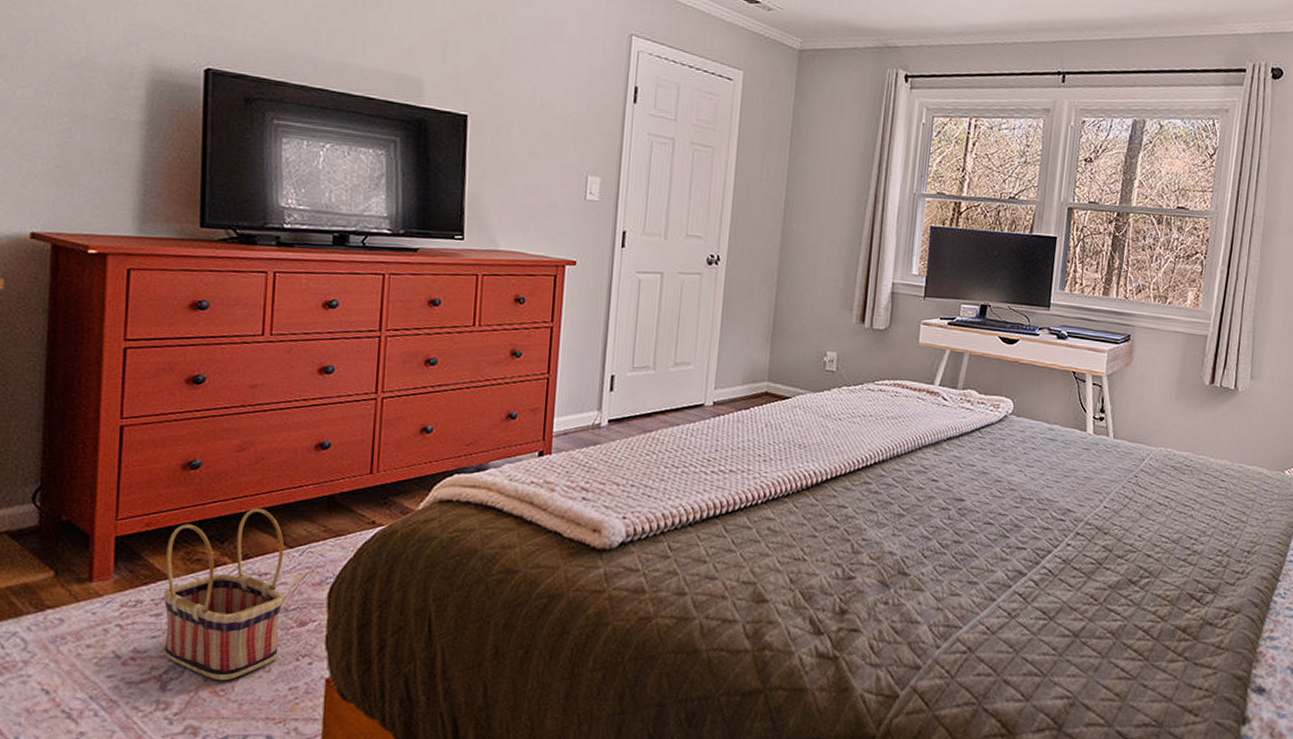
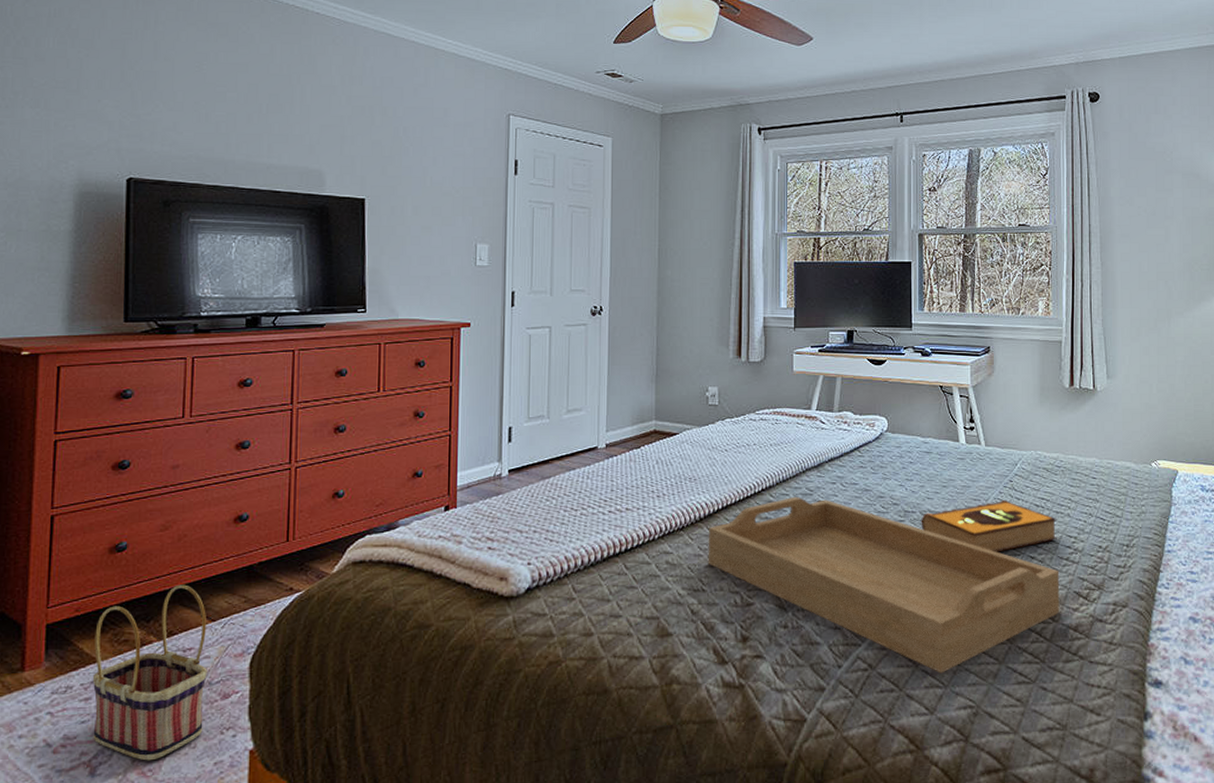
serving tray: none [811,473,1175,662] -> present [708,496,1060,673]
hardback book: none [1037,495,1179,548] -> present [921,500,1057,553]

